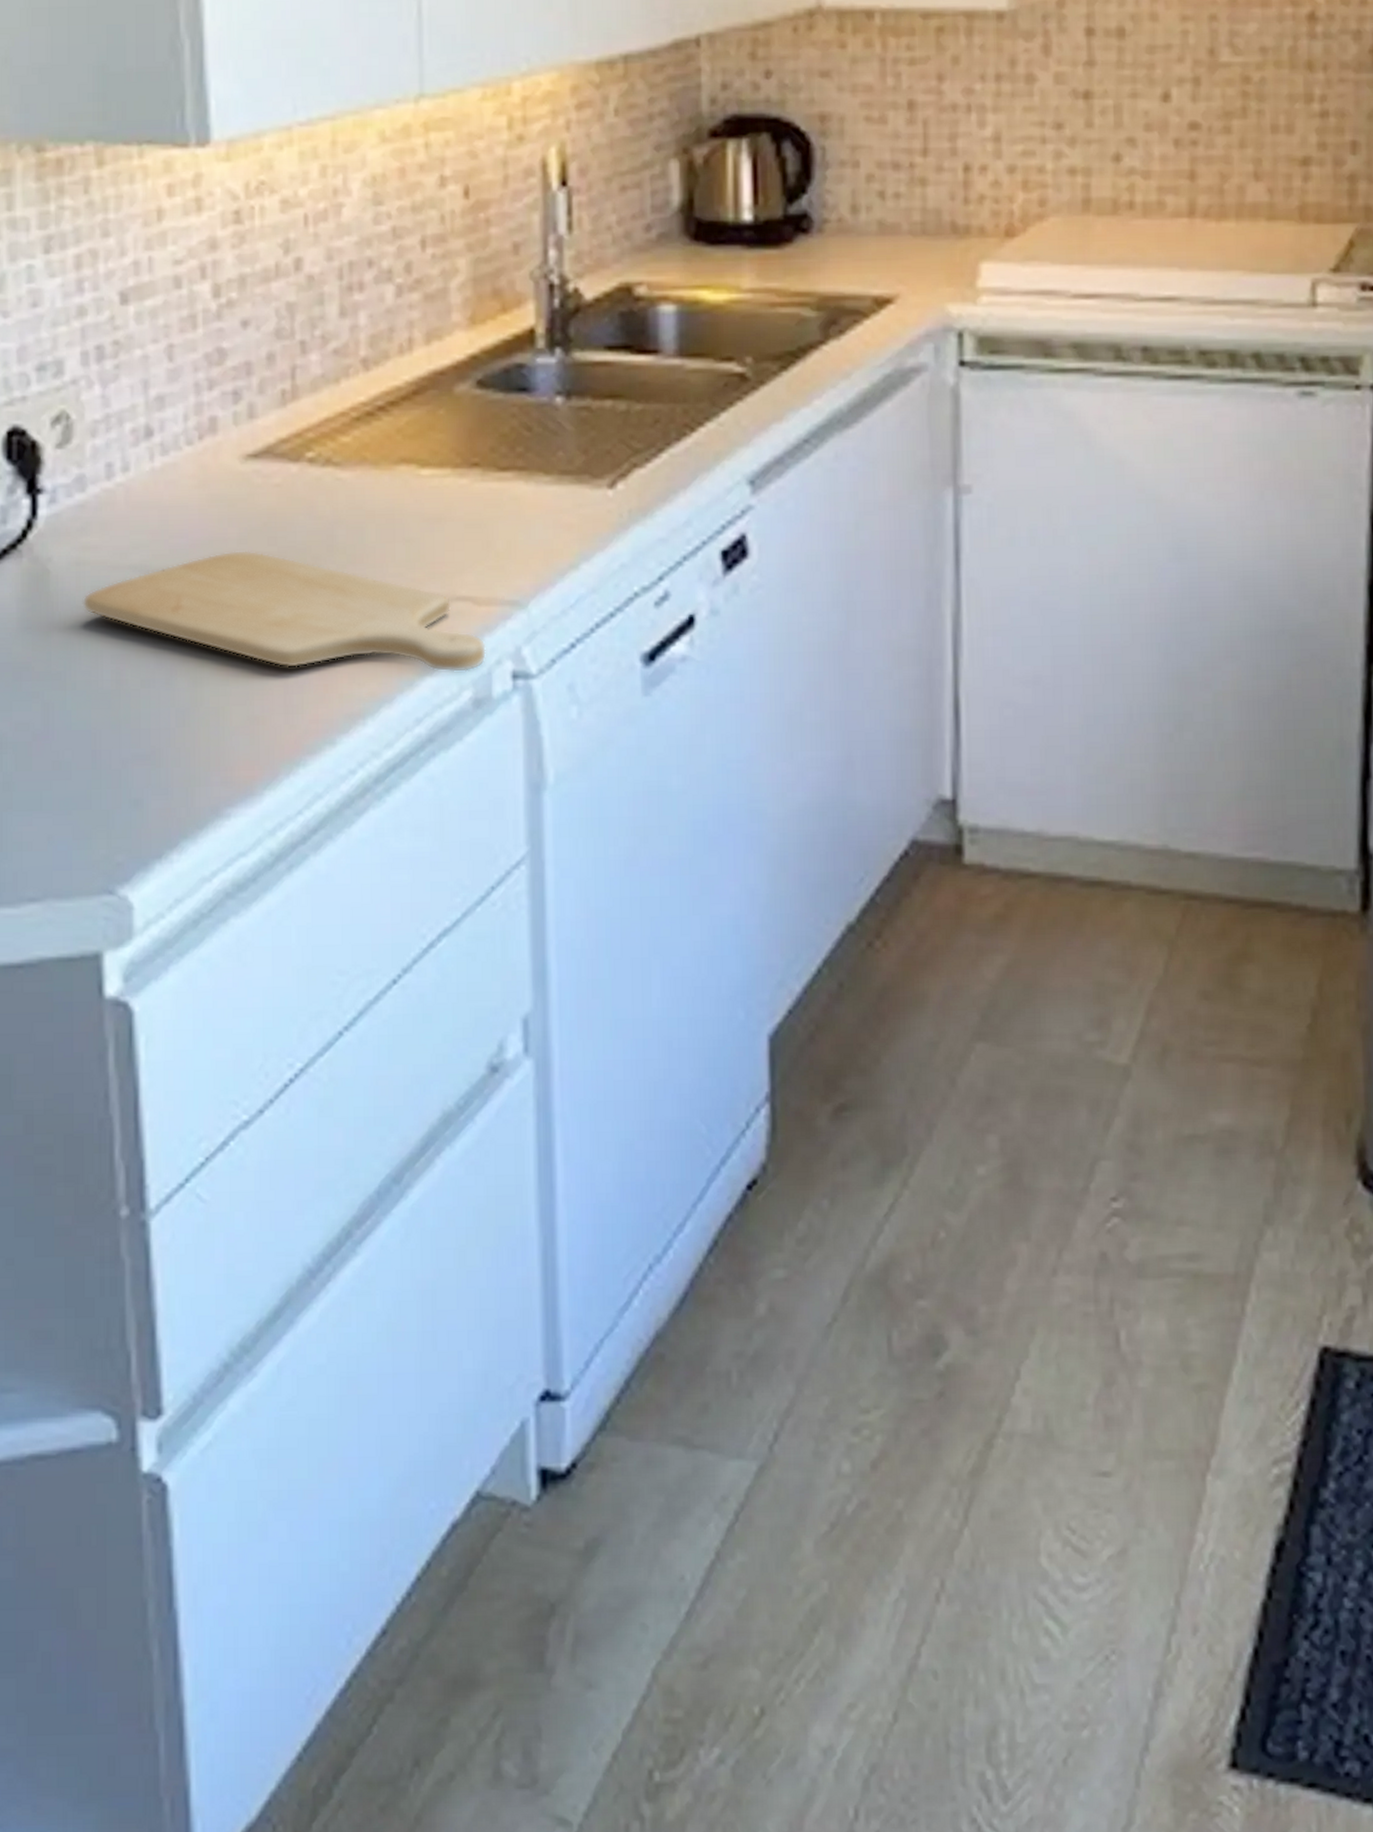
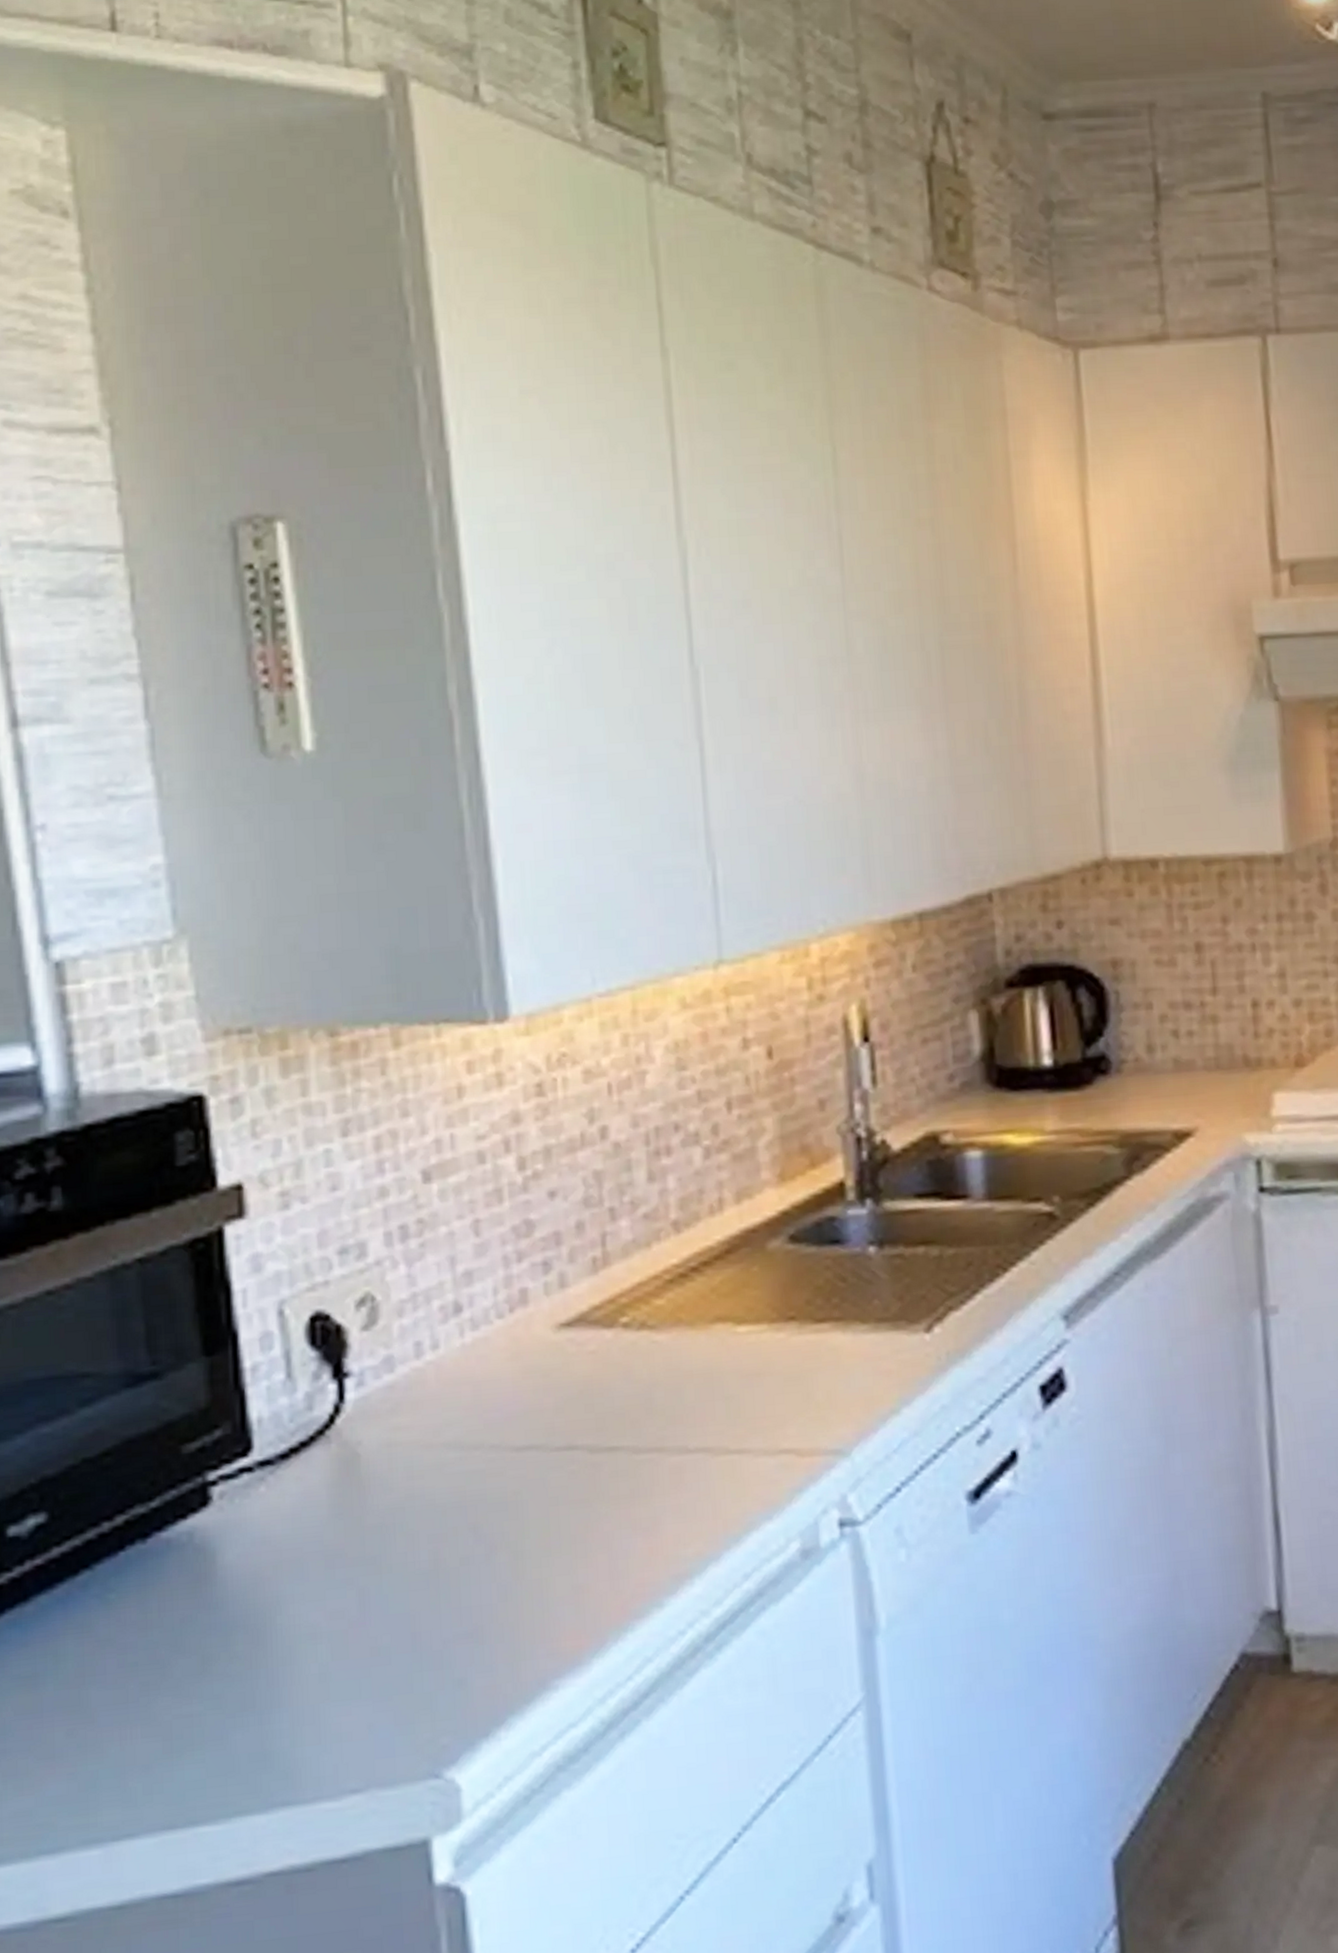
chopping board: present [82,550,486,673] -> none [395,1419,812,1534]

